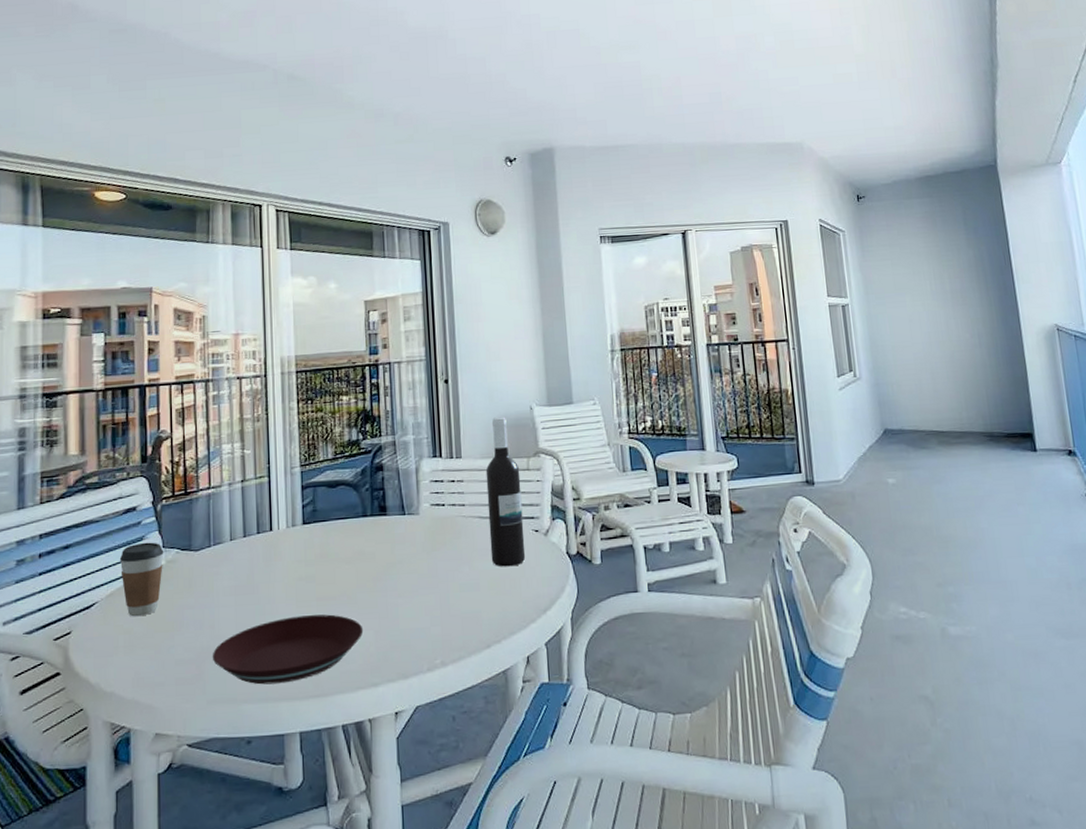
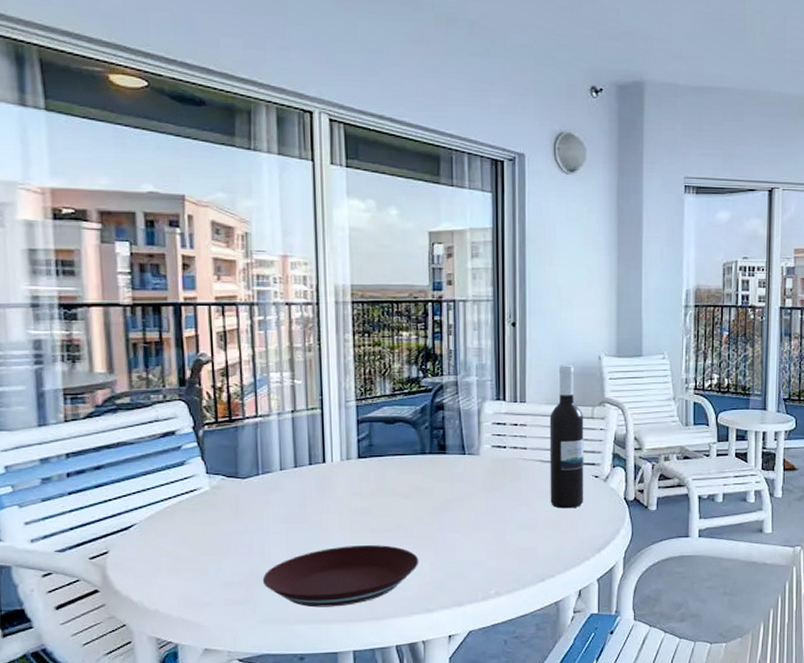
coffee cup: present [119,542,164,617] -> none [158,467,208,540]

